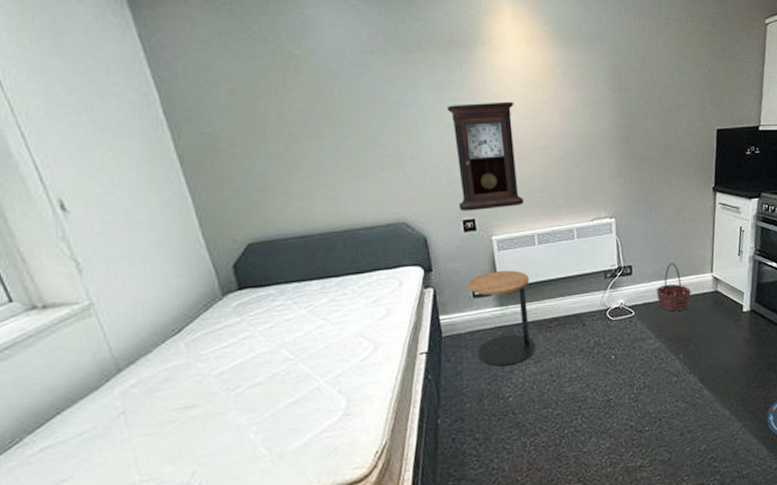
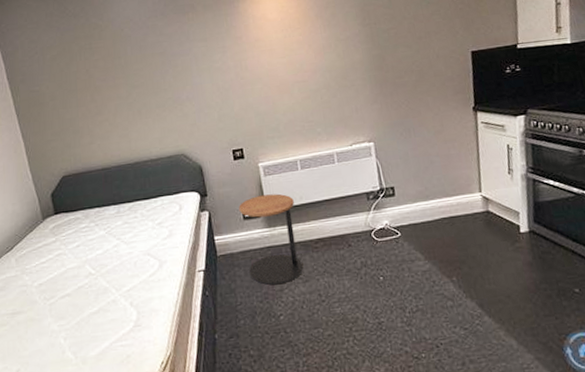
pendulum clock: present [446,101,524,212] -> none [216,44,286,142]
basket: present [656,263,692,312] -> none [421,183,460,232]

